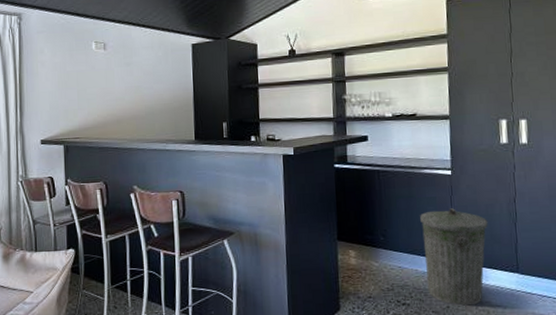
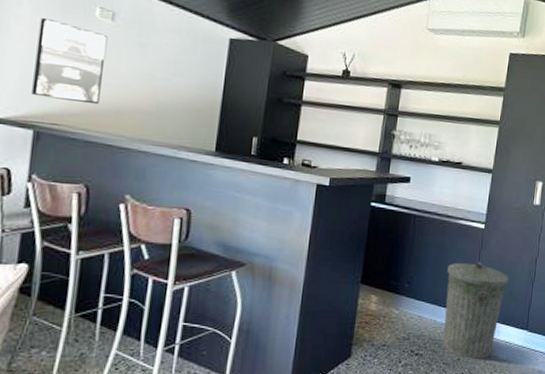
wall art: none [57,58,104,119] -> present [30,17,108,105]

